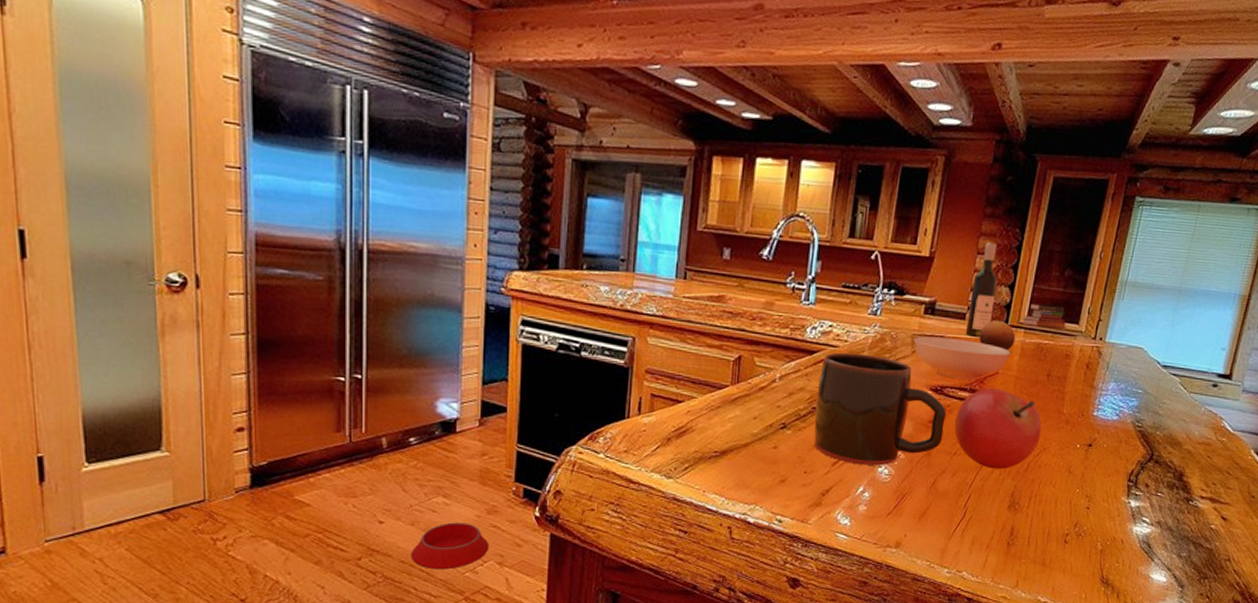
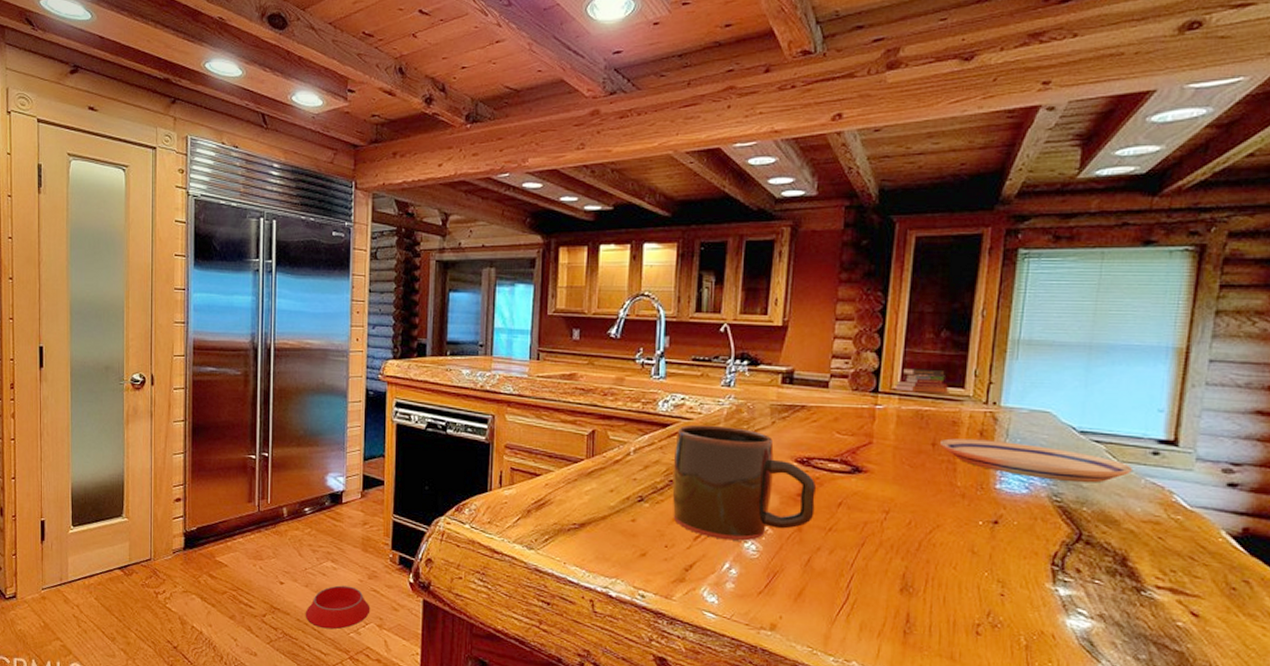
bowl: present [913,336,1011,380] -> none [772,406,885,451]
fruit: present [954,388,1042,470] -> none [826,459,932,548]
bottle: present [965,242,998,338] -> none [829,308,862,407]
fruit: present [979,319,1016,351] -> none [846,386,889,419]
plate: none [1053,370,1197,411] -> present [939,438,1132,483]

